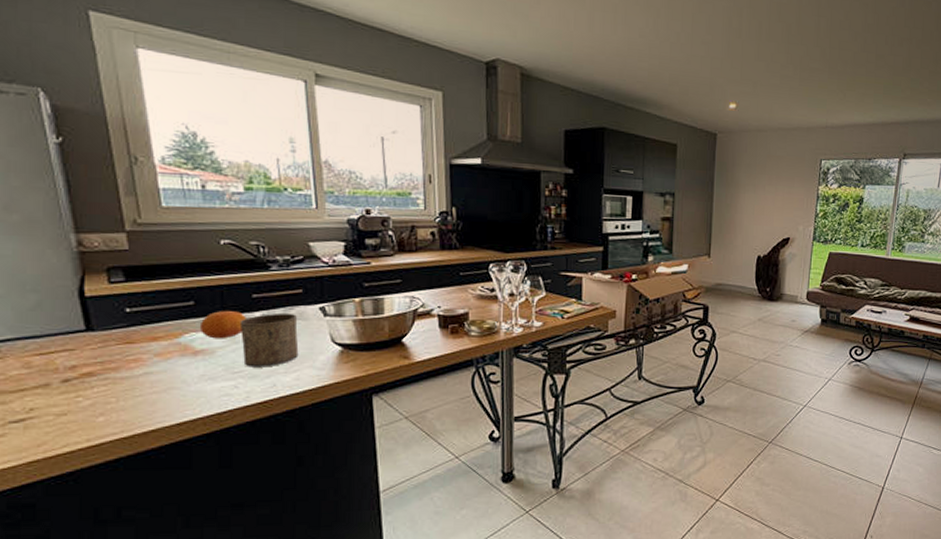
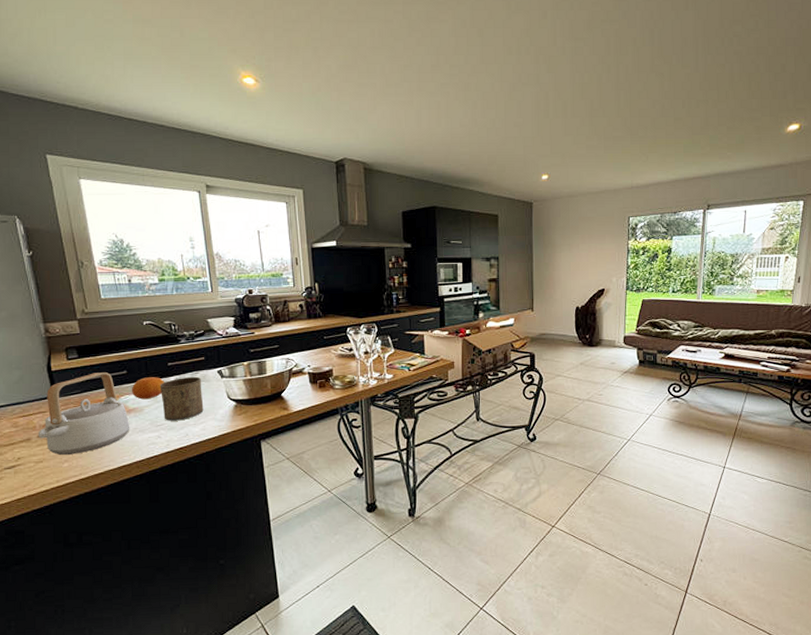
teapot: none [61,302,196,406] -> present [38,372,130,455]

